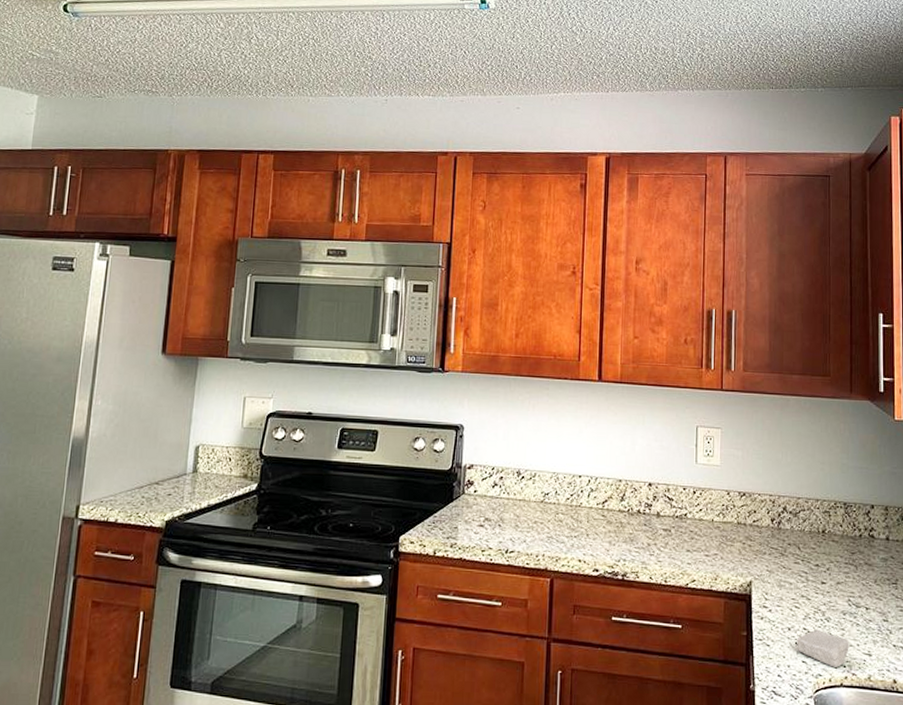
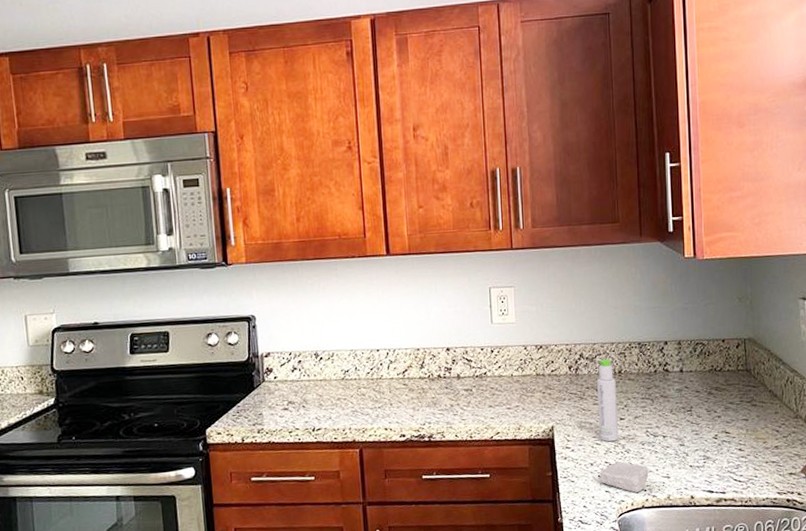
bottle: none [799,515,820,607] -> present [597,358,619,442]

